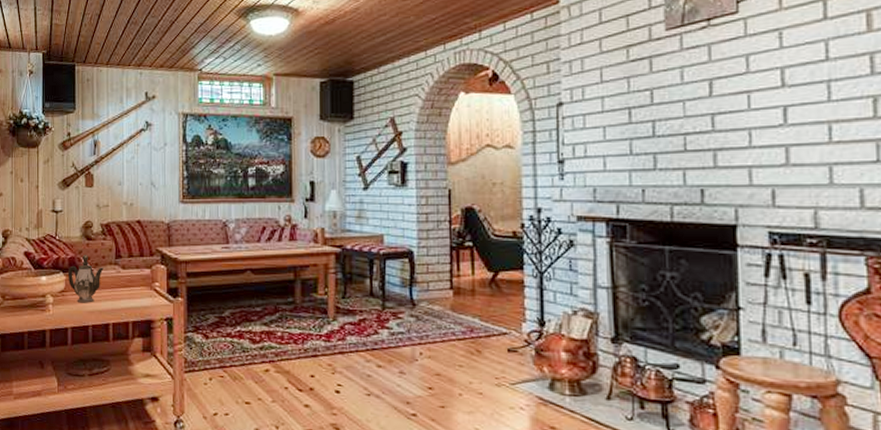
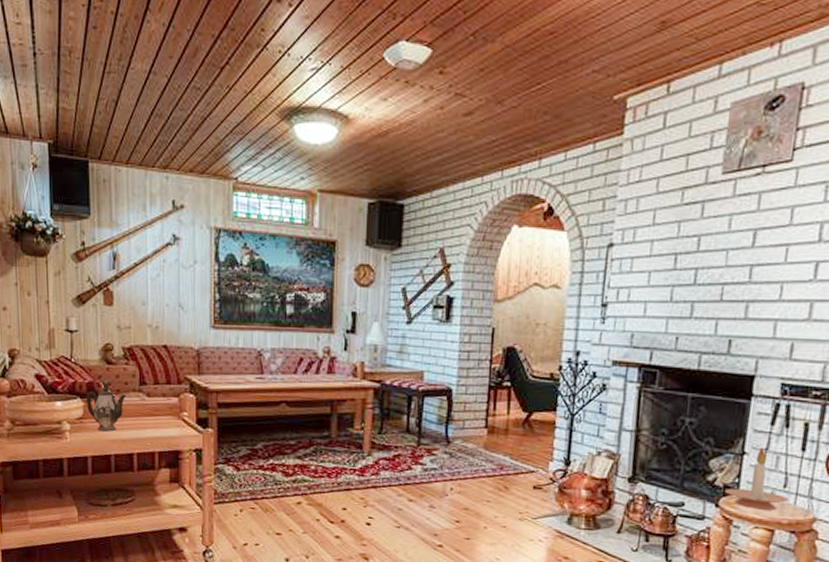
candle holder: none [724,301,804,372] -> present [725,447,790,510]

